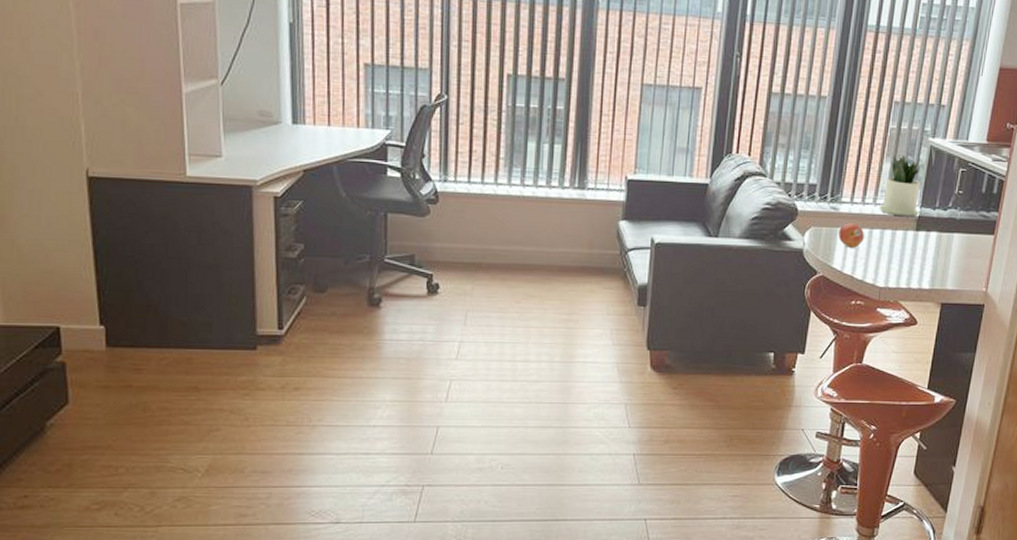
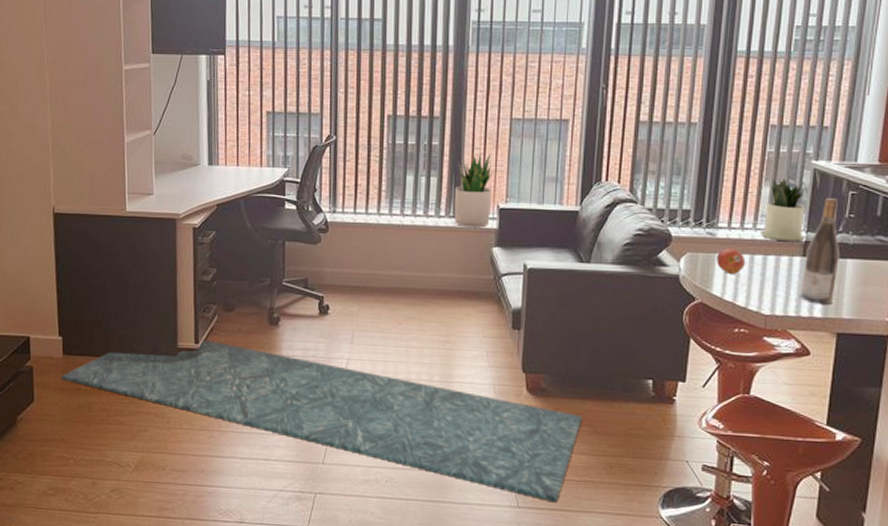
rug: none [105,324,705,478] -> present [61,339,582,503]
planter: none [579,120,623,200] -> present [454,153,494,228]
wine bottle: none [911,175,949,278] -> present [800,198,841,306]

